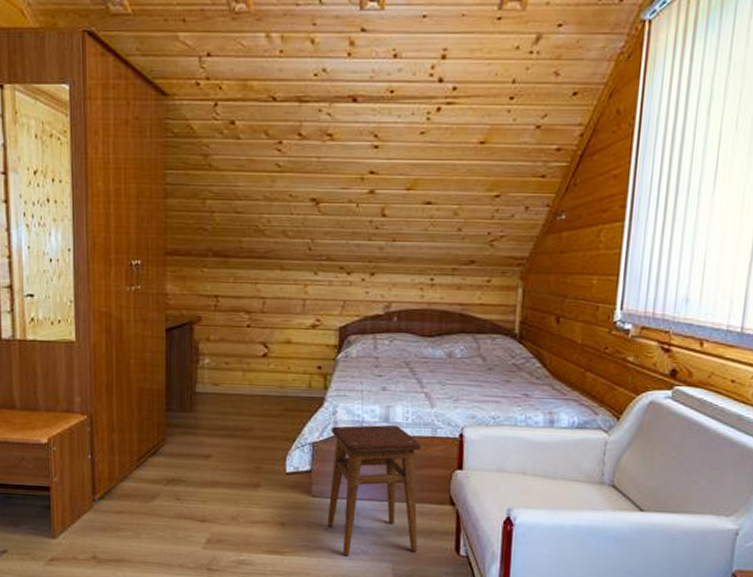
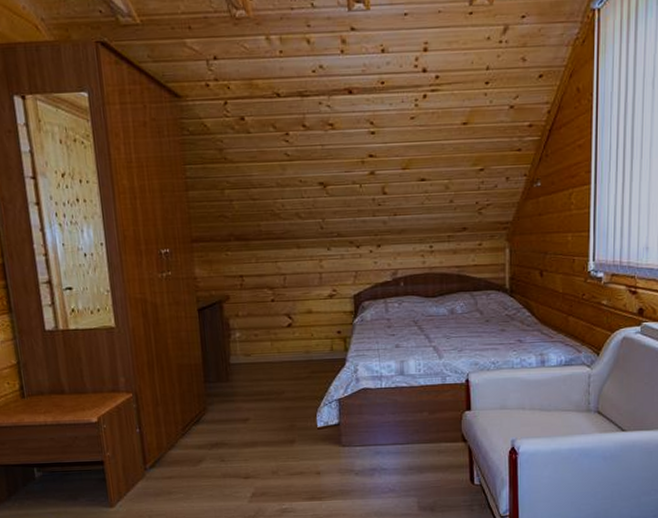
stool: present [327,424,422,556] -> none [354,376,438,496]

